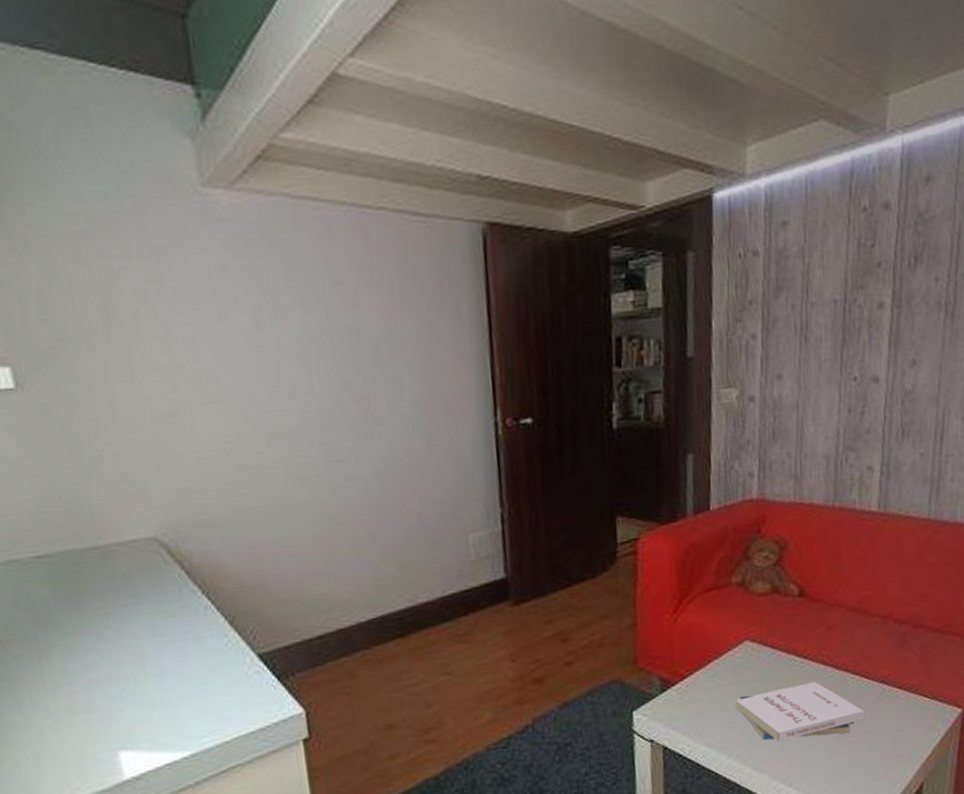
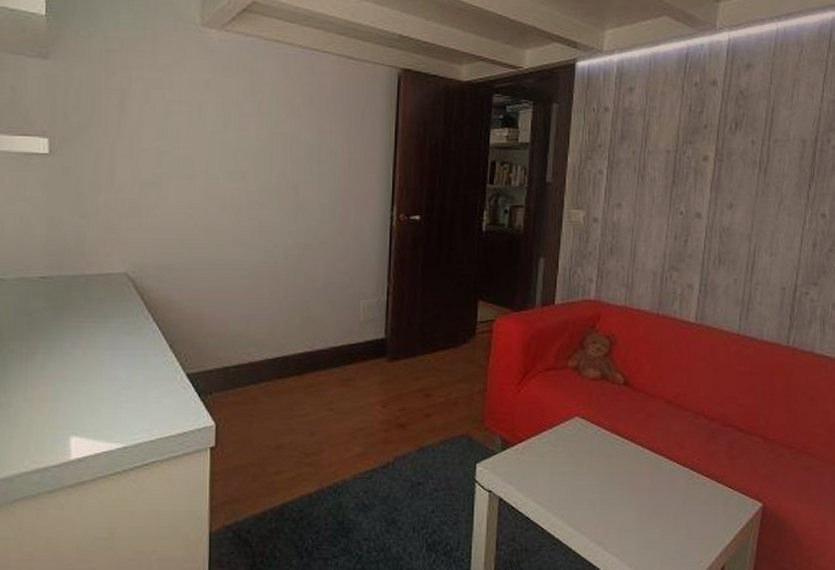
books: present [734,681,865,742] -> none [562,460,675,509]

